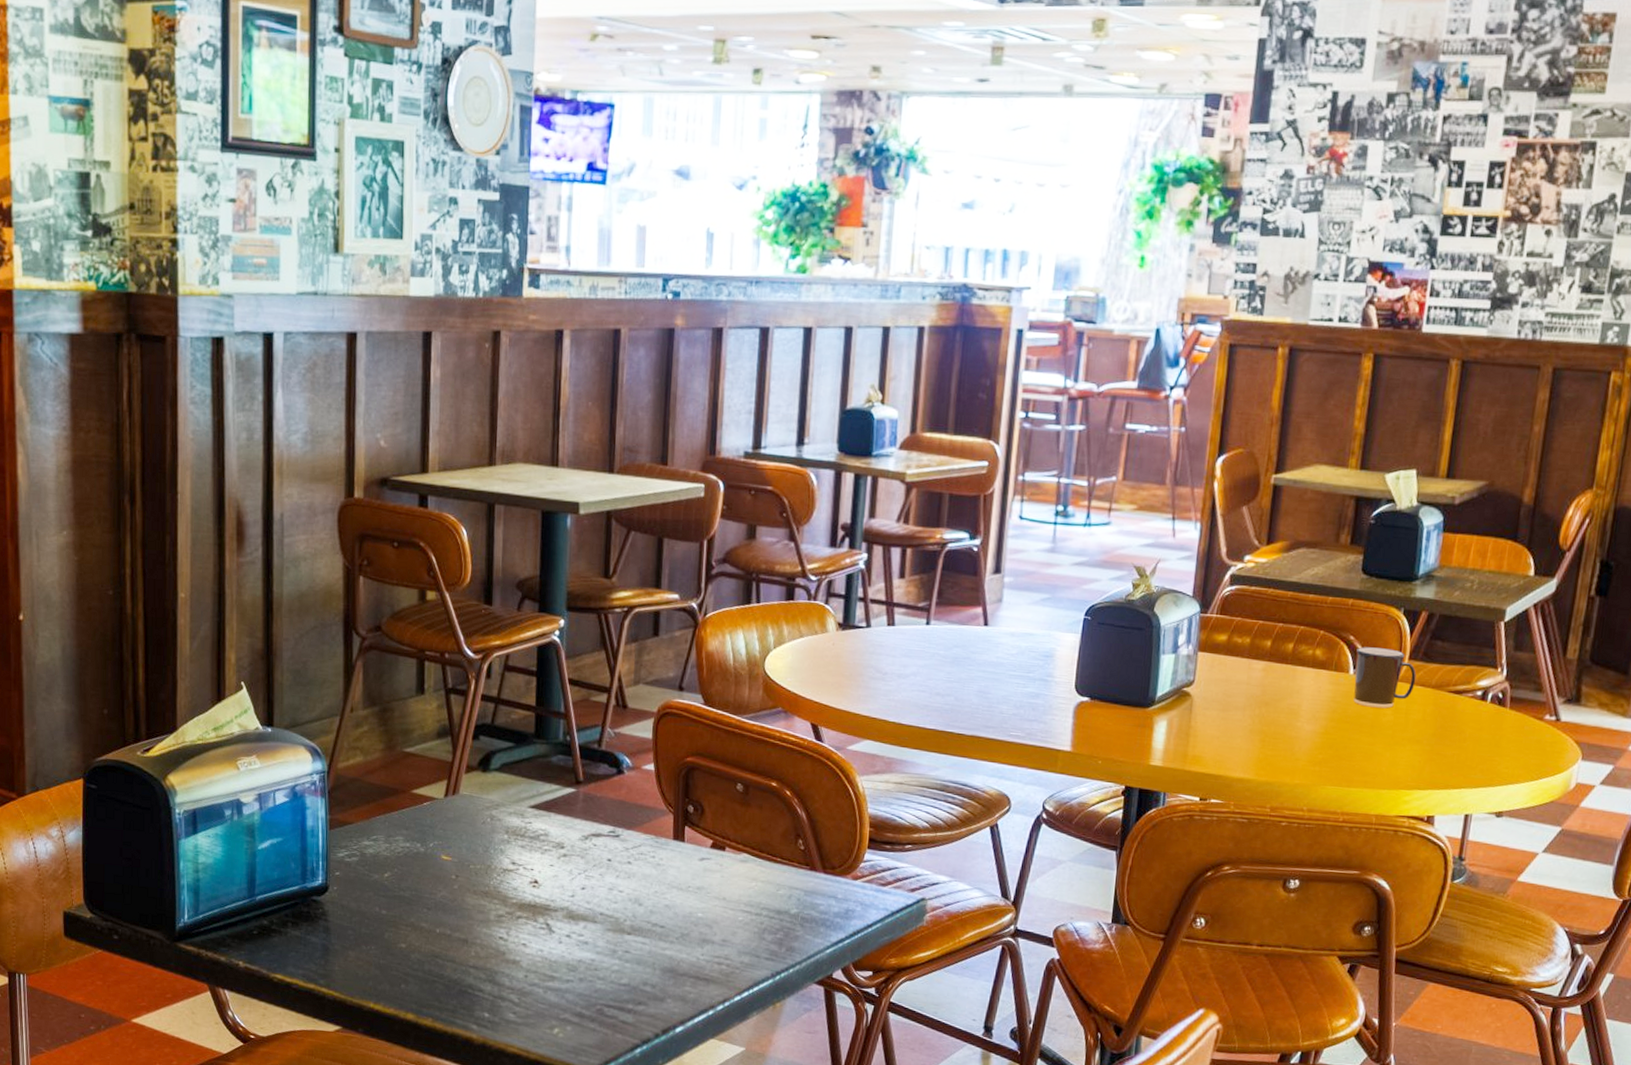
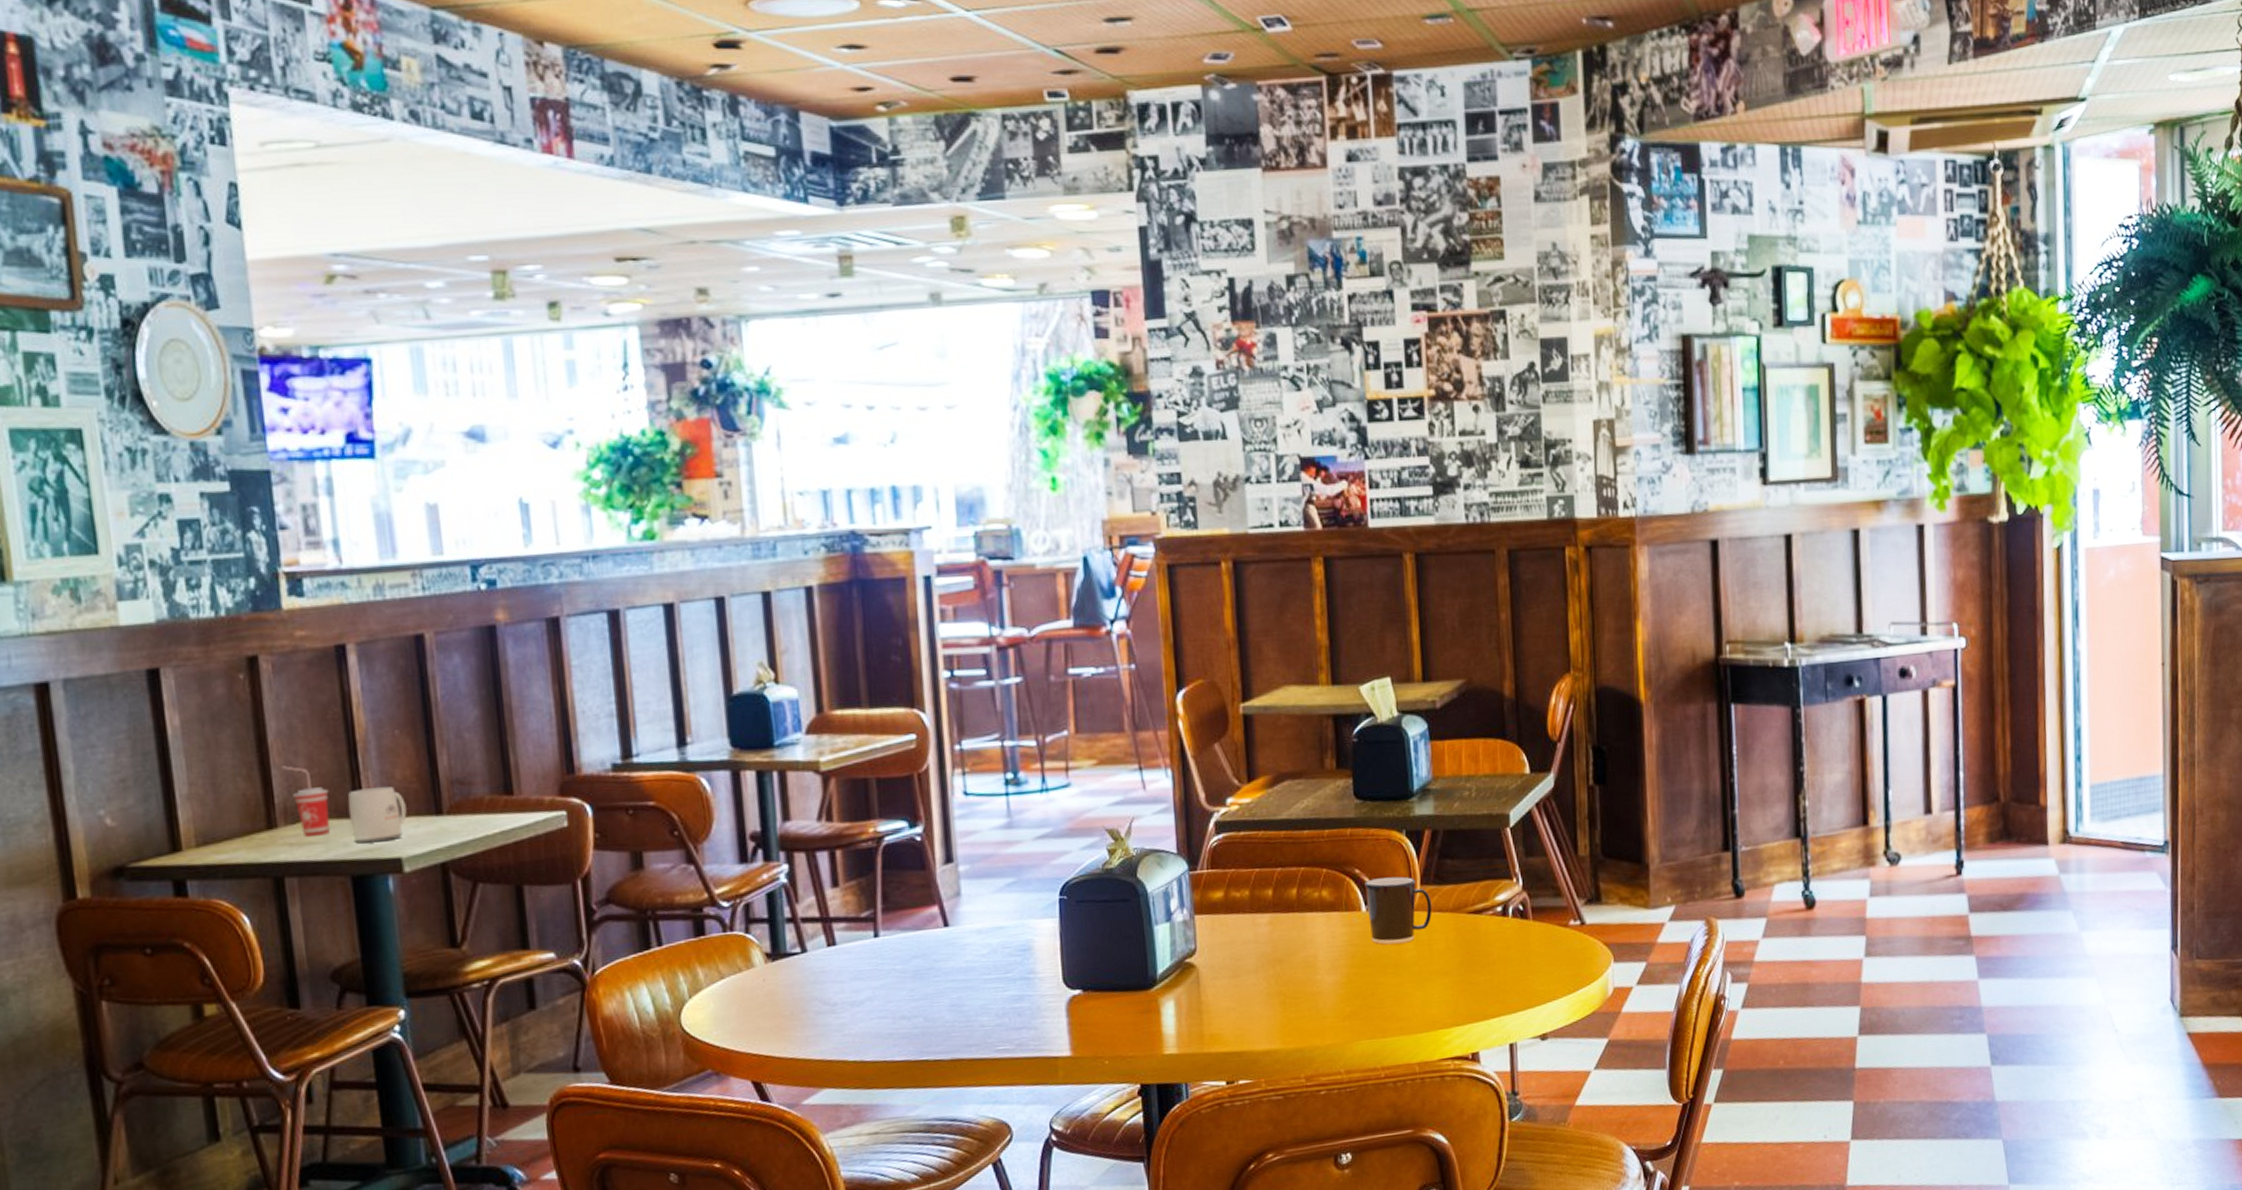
beverage cup: none [505,418,536,477] -> present [281,765,330,838]
mug: none [546,444,589,488] -> present [347,786,407,844]

